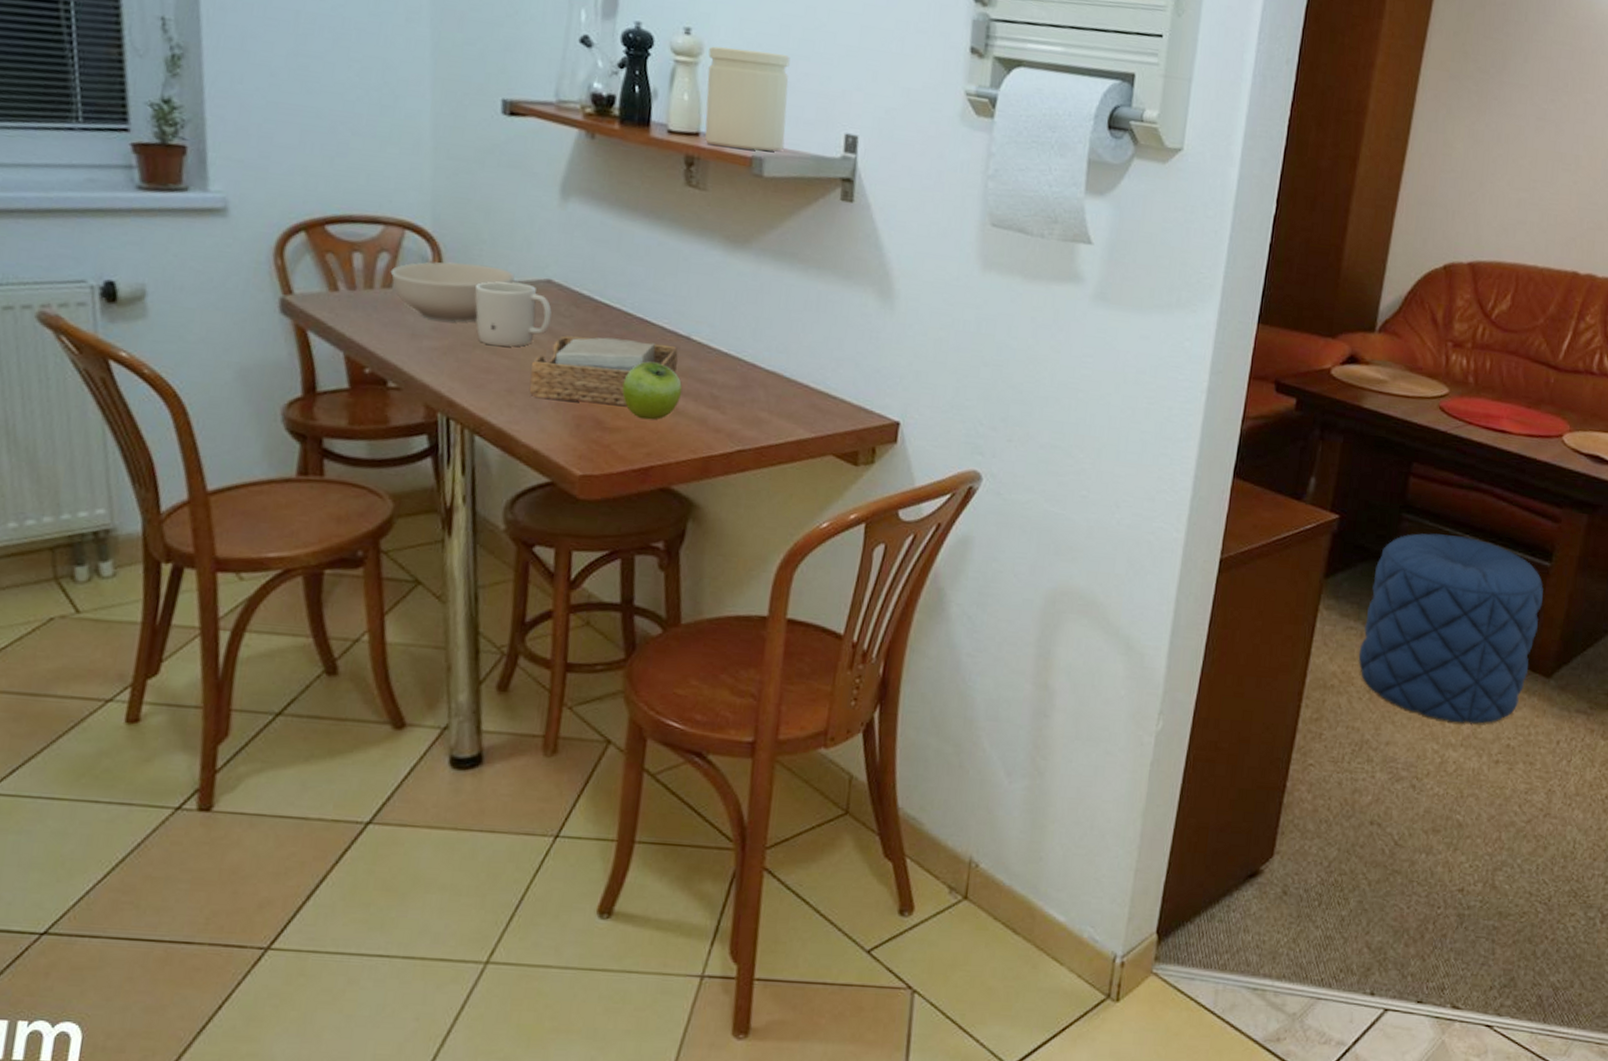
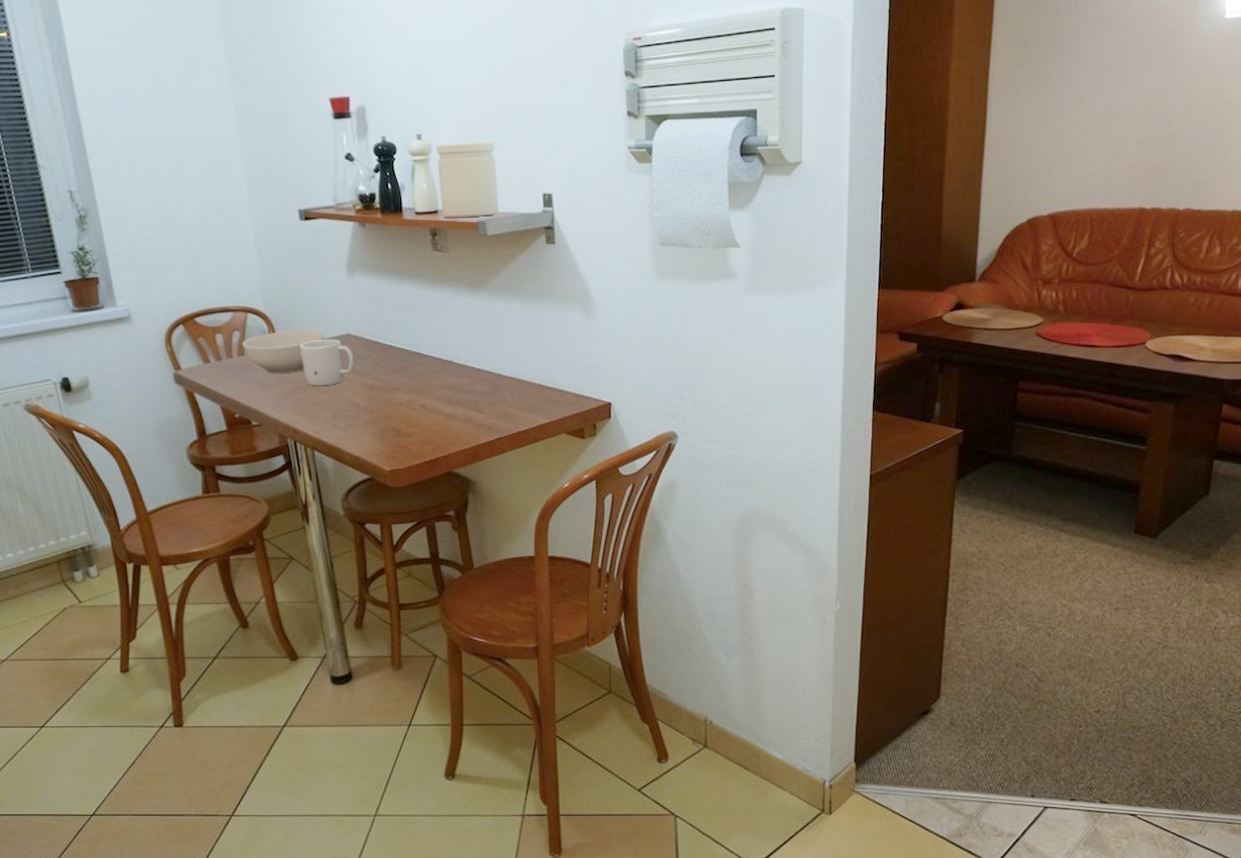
napkin holder: present [529,335,679,407] -> none [345,368,446,420]
fruit: present [622,361,683,420] -> none [410,382,452,425]
pouf: present [1358,533,1544,724] -> none [991,434,1142,581]

